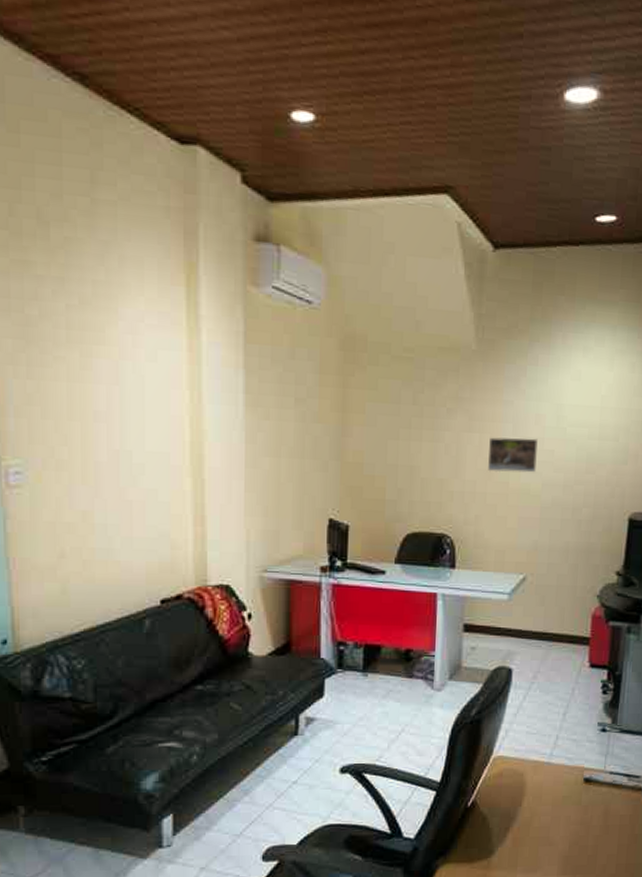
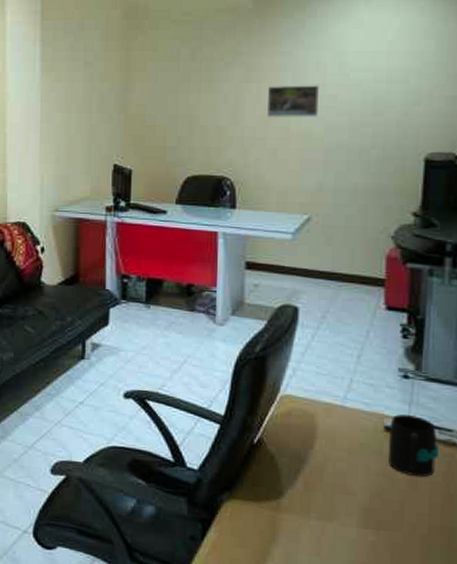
mug: none [586,765,628,822] -> present [388,414,439,477]

